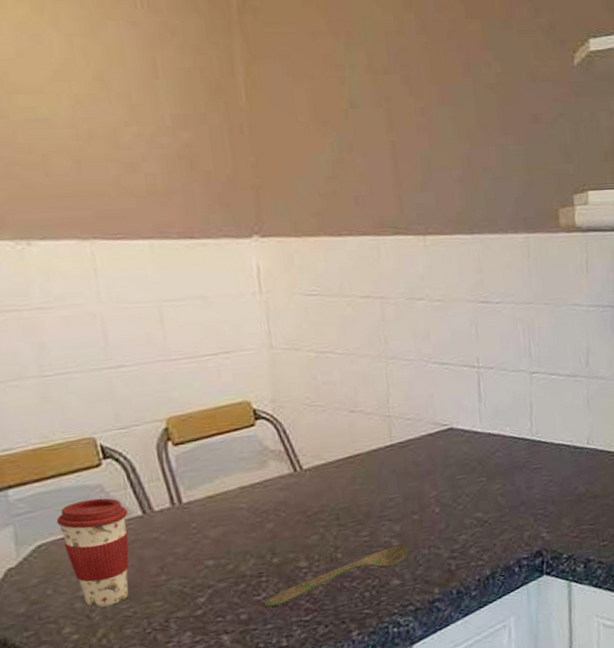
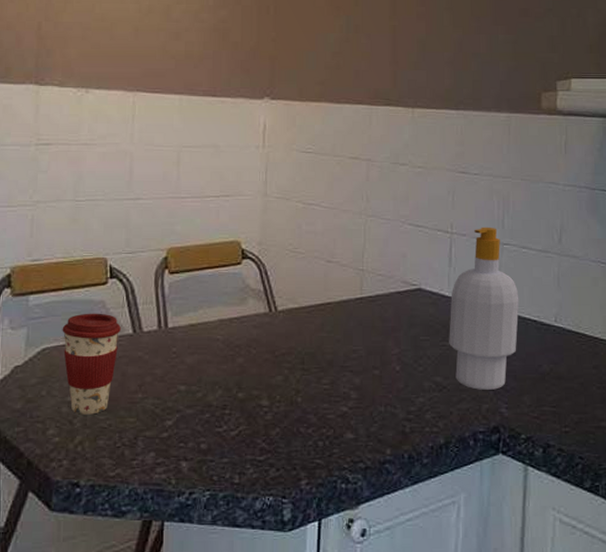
spoon: present [263,545,409,608] -> none [223,399,365,441]
soap bottle: none [483,356,553,520] -> present [449,227,519,390]

